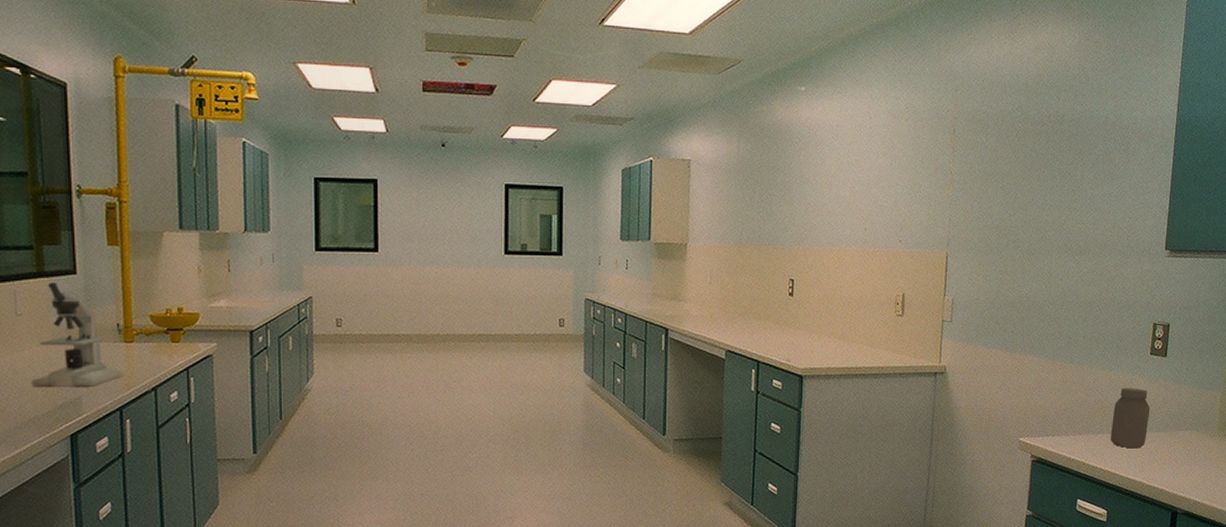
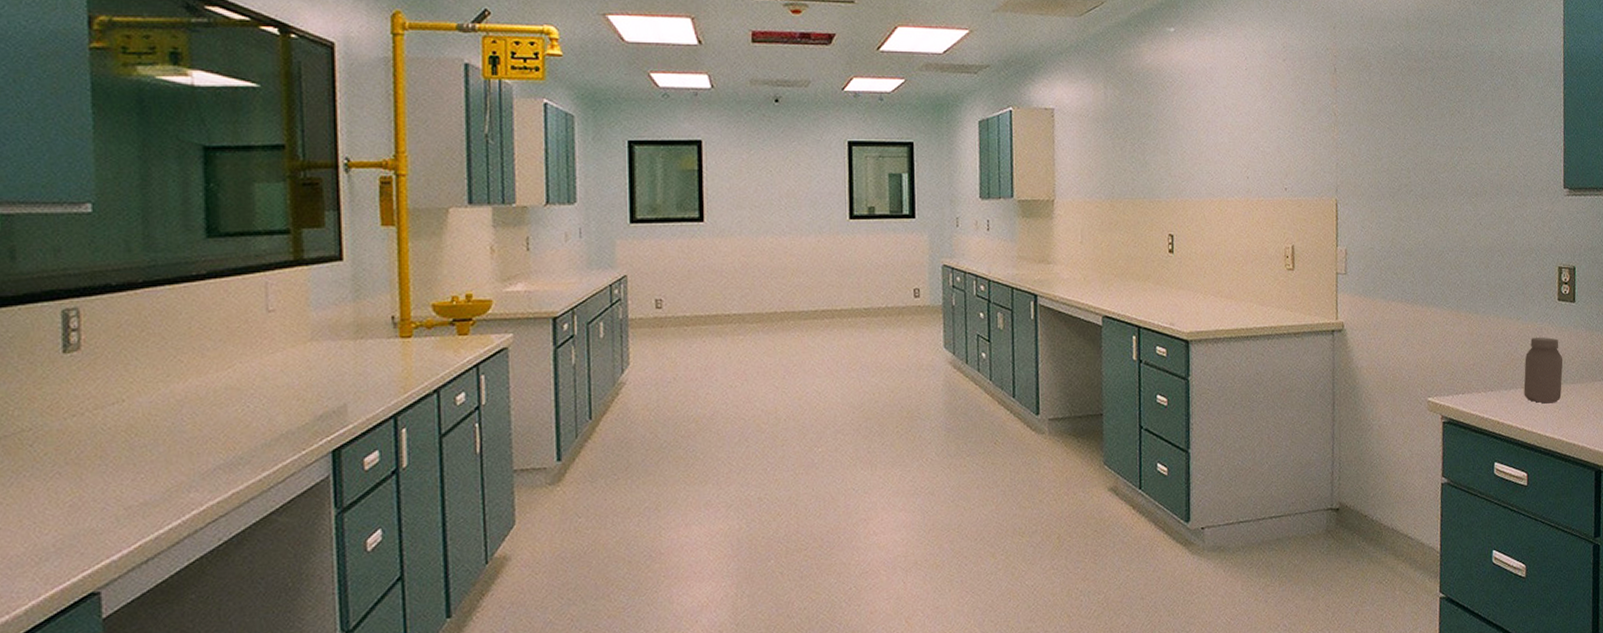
microscope: present [31,282,124,386] -> none [284,271,400,395]

